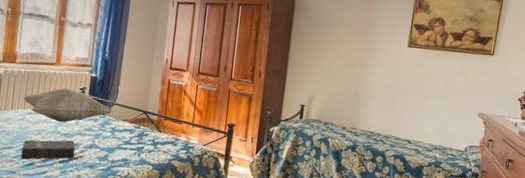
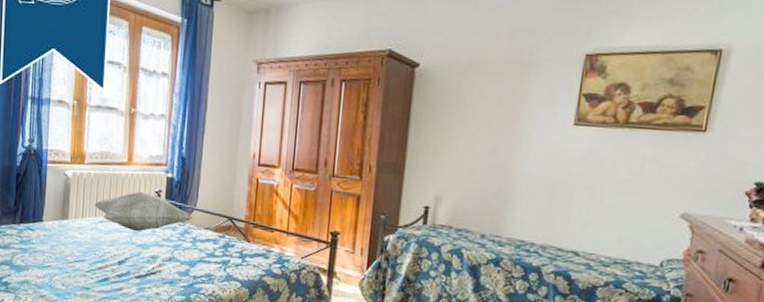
hardback book: present [21,139,76,159] -> none [94,251,153,274]

